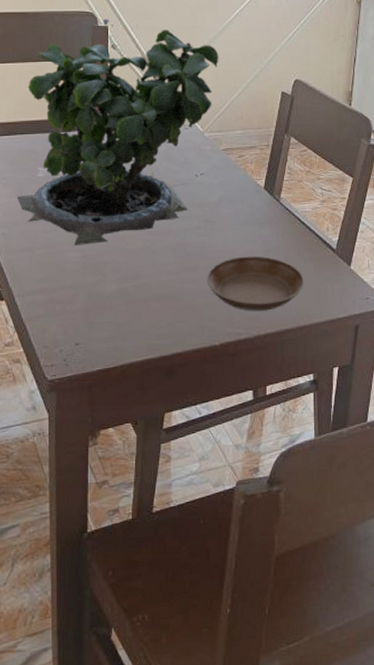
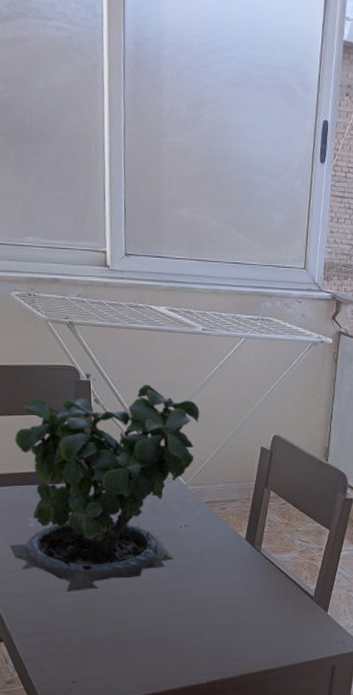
saucer: present [206,256,304,311] -> none [192,602,284,653]

